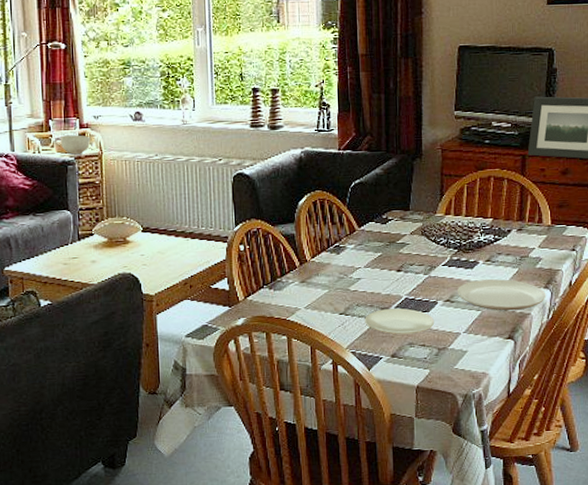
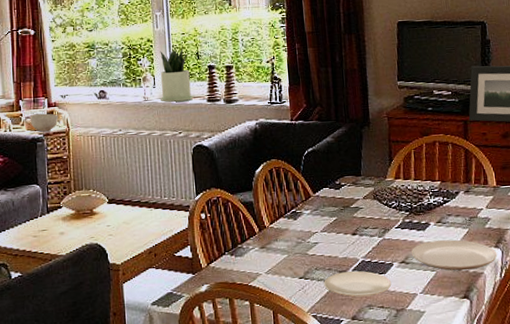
planter: none [199,69,237,127] -> present [159,49,195,103]

